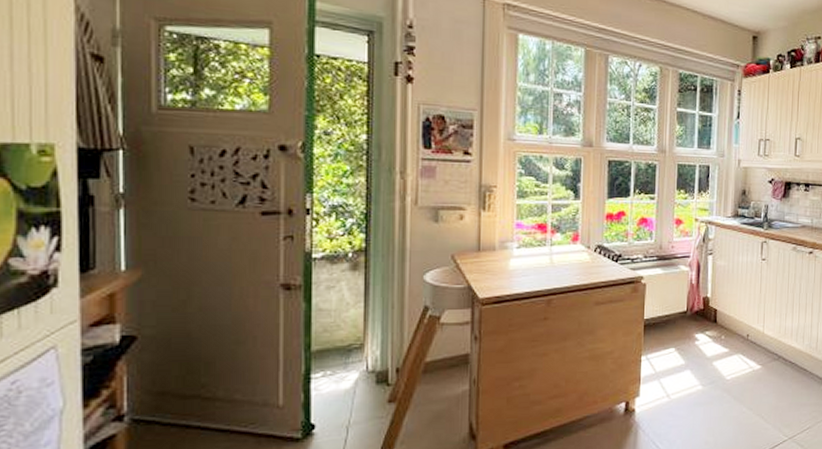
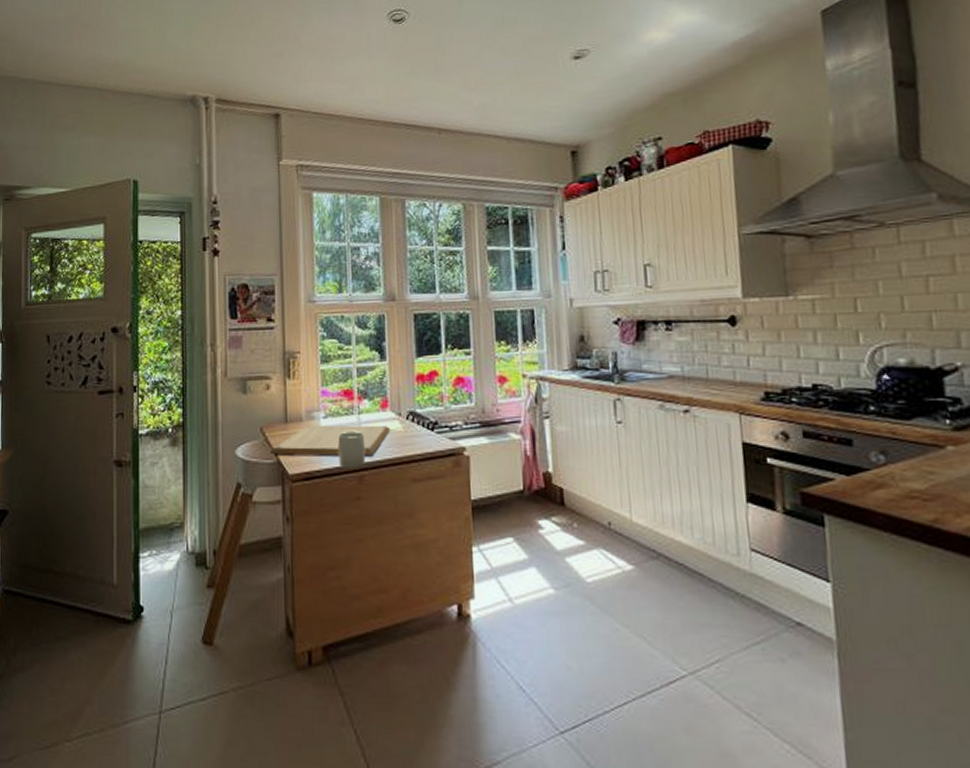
chopping board: none [459,254,579,283] -> present [269,425,390,457]
mug: none [529,261,556,293] -> present [338,431,366,468]

